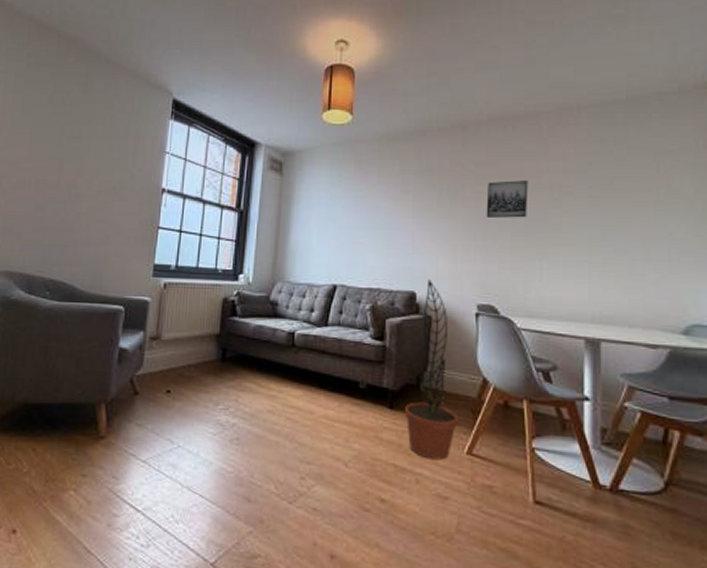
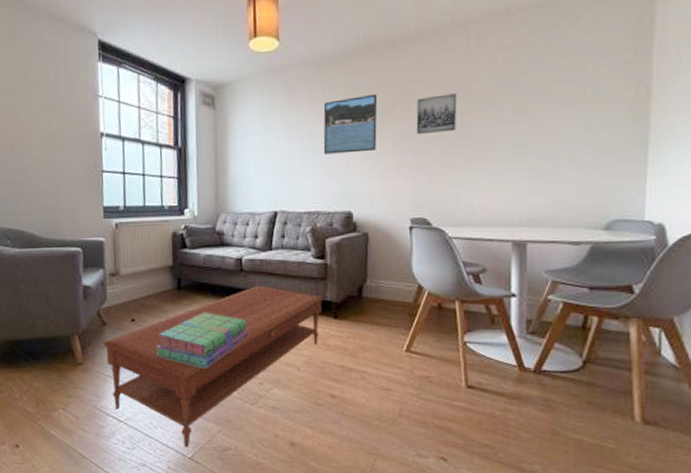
coffee table: none [131,363,380,550] -> present [102,285,324,448]
stack of books: none [189,389,294,455] -> present [156,312,249,369]
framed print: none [389,174,448,231] -> present [323,93,378,155]
decorative plant: present [405,279,459,460] -> none [348,198,397,359]

